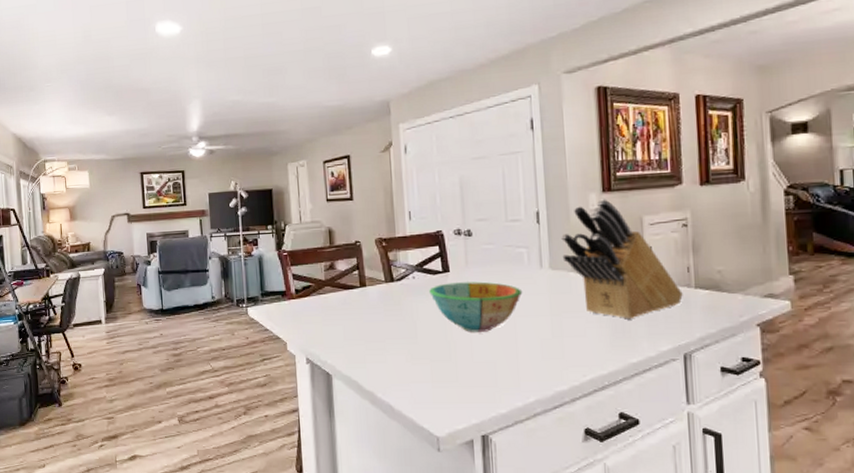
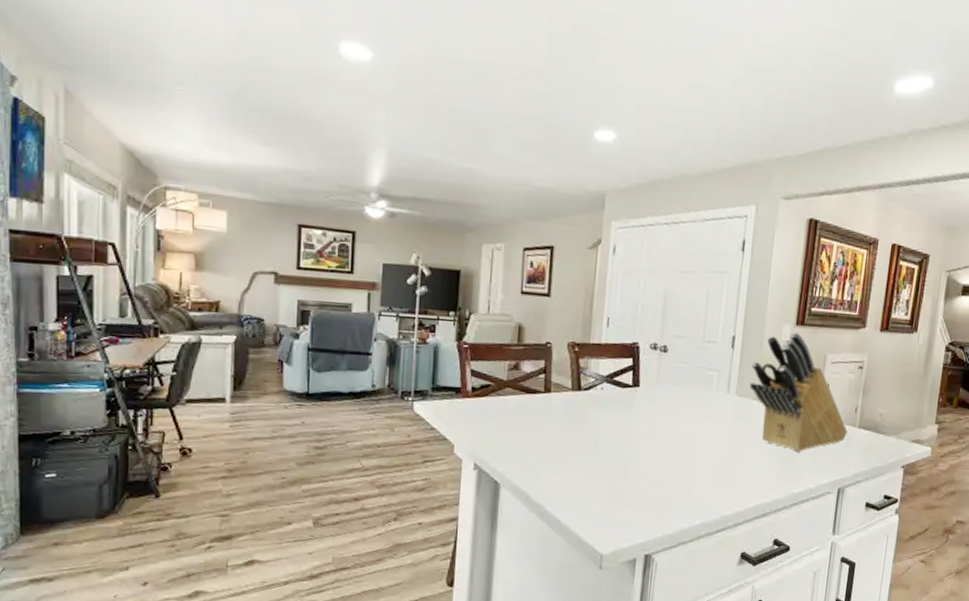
bowl: present [429,281,523,332] -> none [616,398,707,452]

